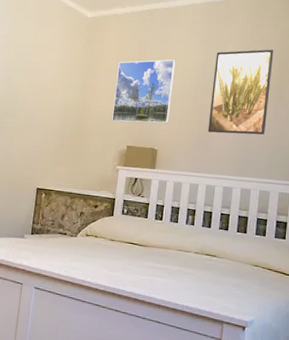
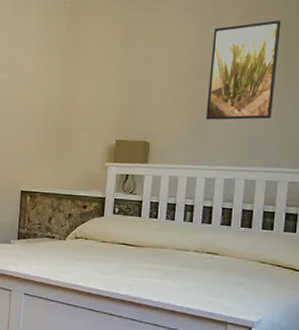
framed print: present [112,59,176,124] -> none [98,41,168,115]

